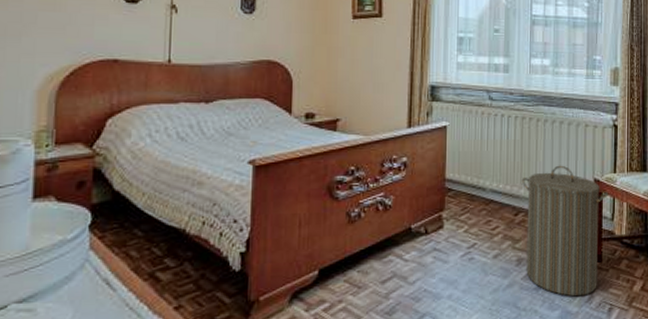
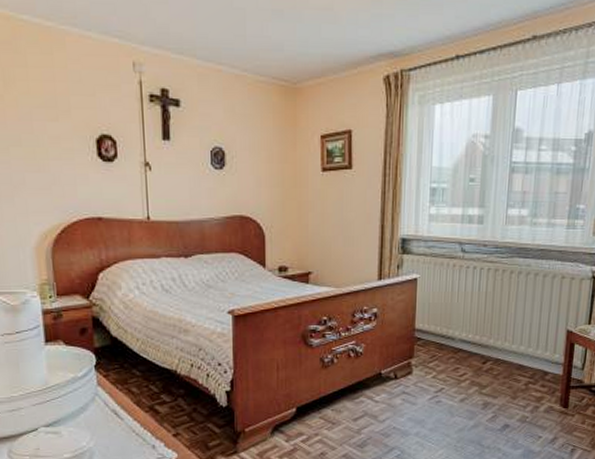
laundry hamper: present [521,165,609,297] -> none [491,316,581,438]

